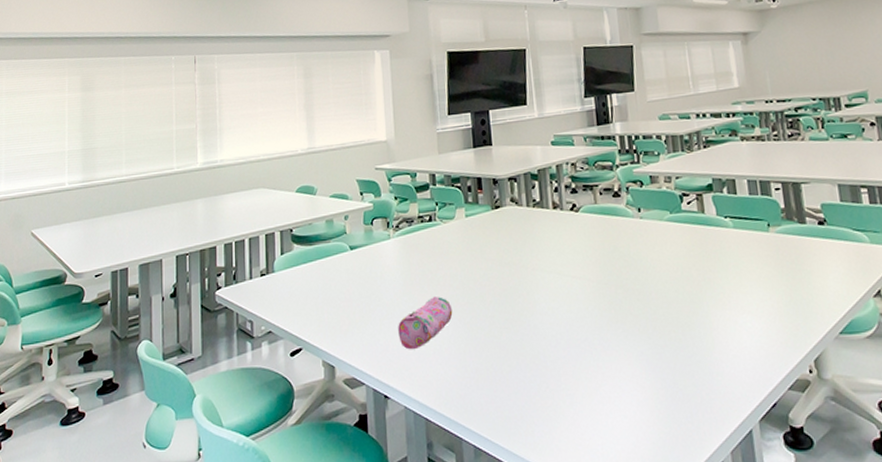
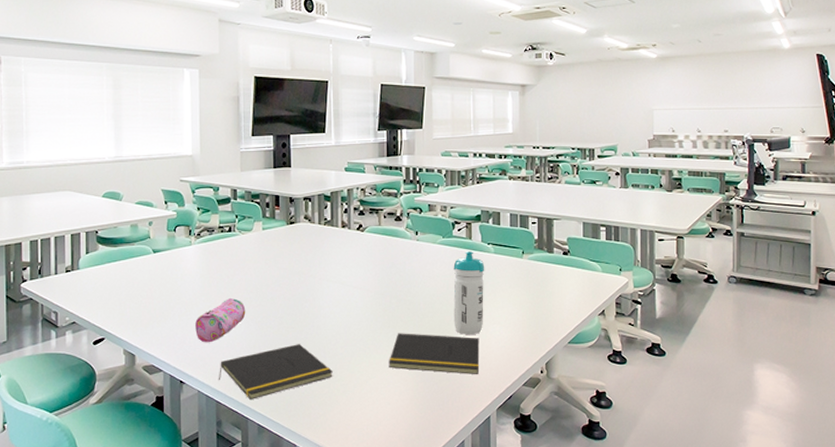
notepad: none [426,347,556,416] -> present [218,344,333,400]
notepad: none [620,329,731,378] -> present [389,333,480,374]
water bottle: none [686,227,730,328] -> present [453,251,485,334]

